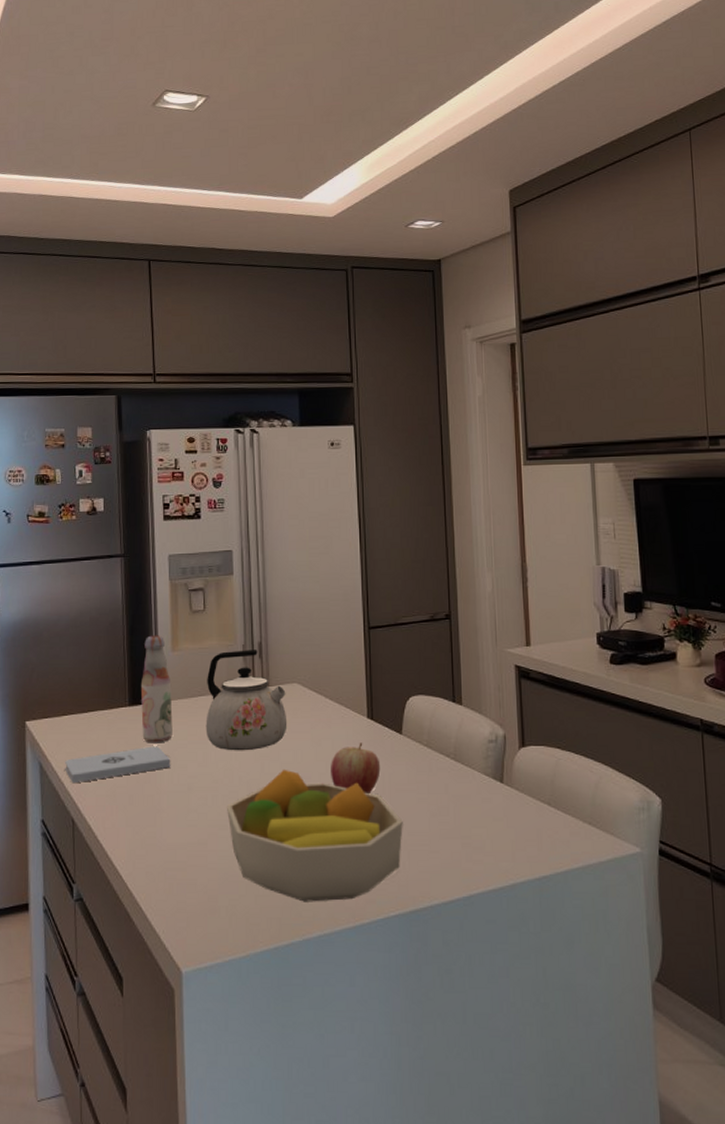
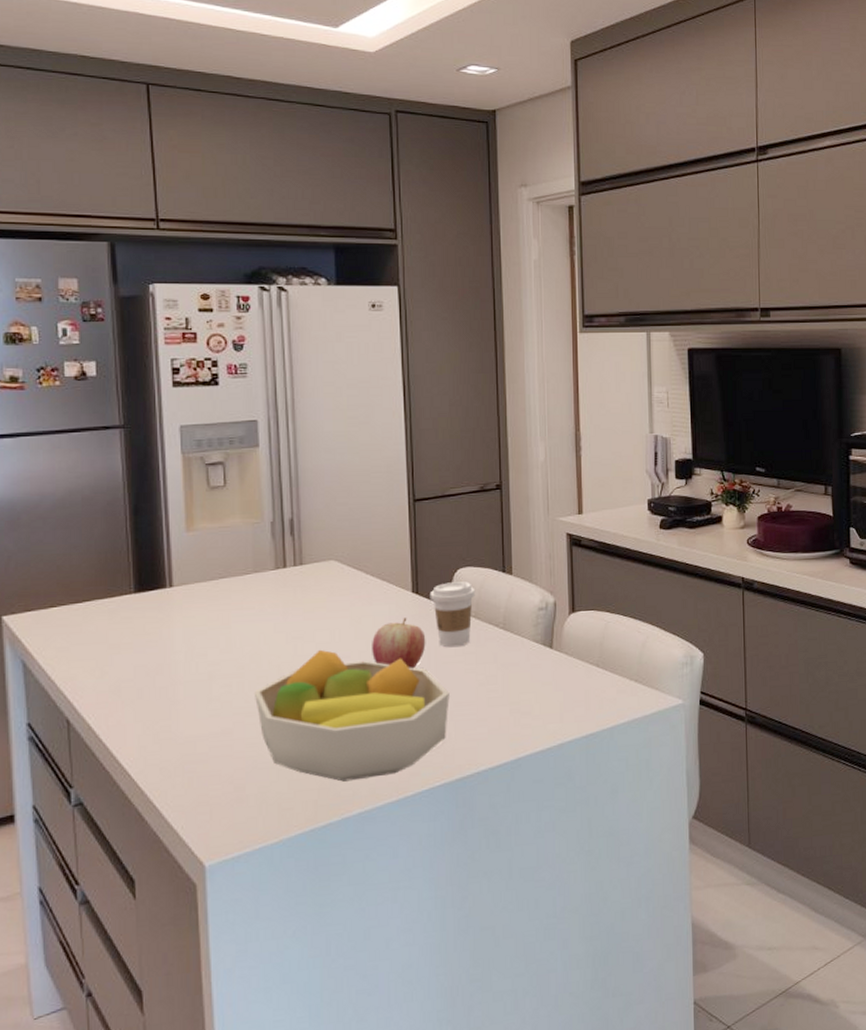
notepad: present [65,746,171,784] -> none [55,634,188,681]
bottle: present [140,635,173,743] -> none [148,514,189,632]
kettle: present [205,650,288,751] -> none [228,527,324,635]
coffee cup: none [384,710,427,775] -> present [429,581,476,648]

